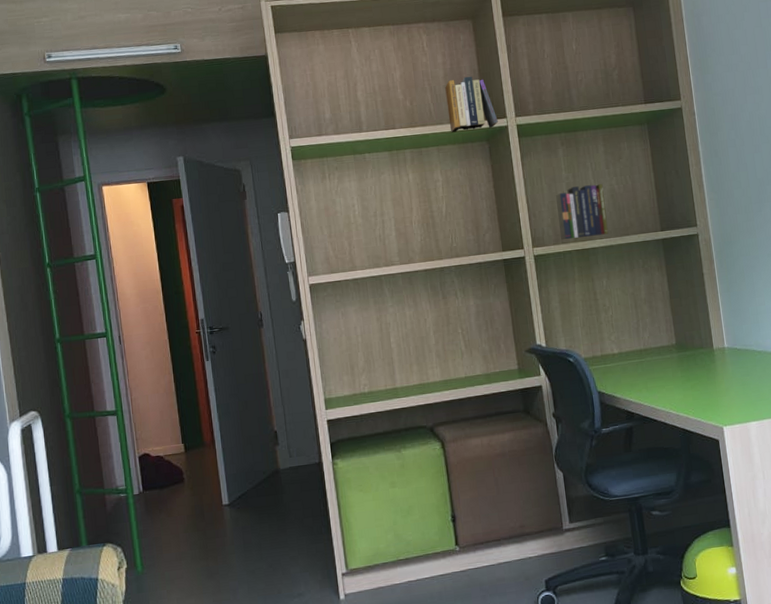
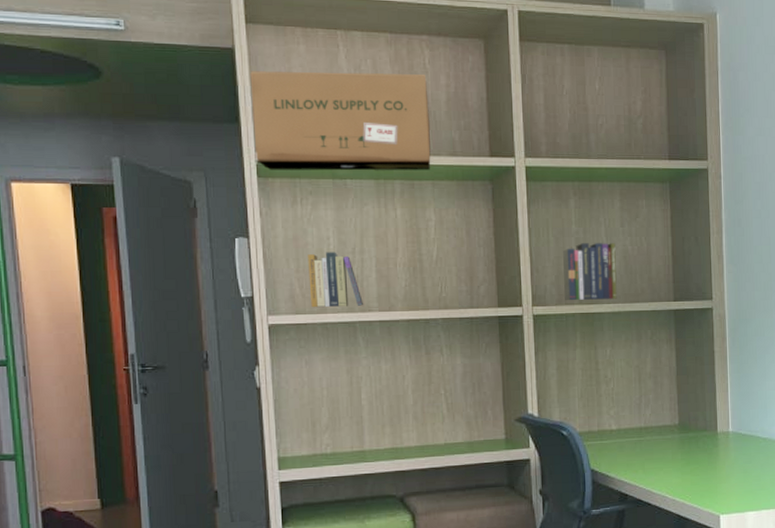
box: none [281,56,435,153] -> present [250,71,431,171]
books: none [338,216,387,267] -> present [308,252,364,308]
books: present [445,76,498,133] -> none [447,104,505,167]

